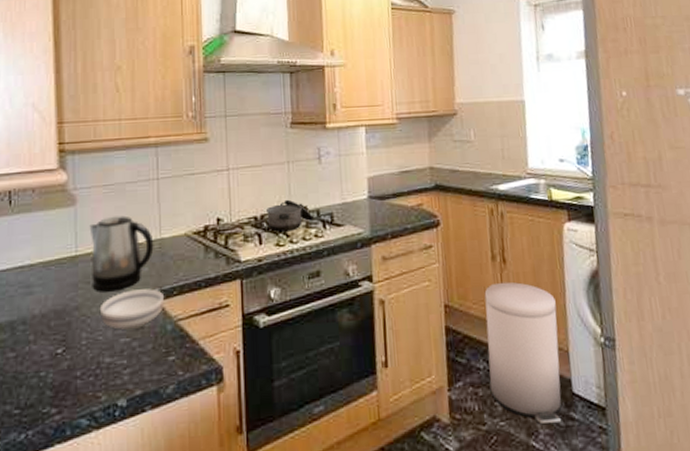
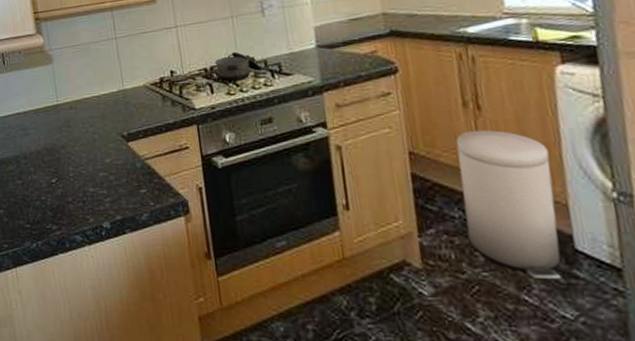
kettle: present [89,215,154,292] -> none [65,70,119,135]
bowl: present [99,288,165,331] -> none [80,132,132,167]

